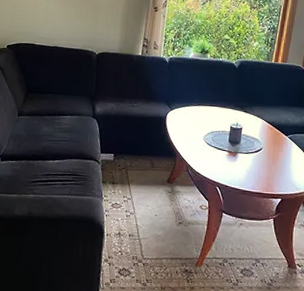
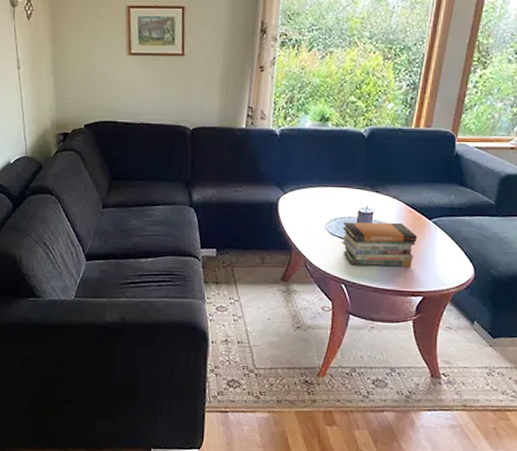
book stack: none [217,135,277,174] -> present [342,221,417,267]

